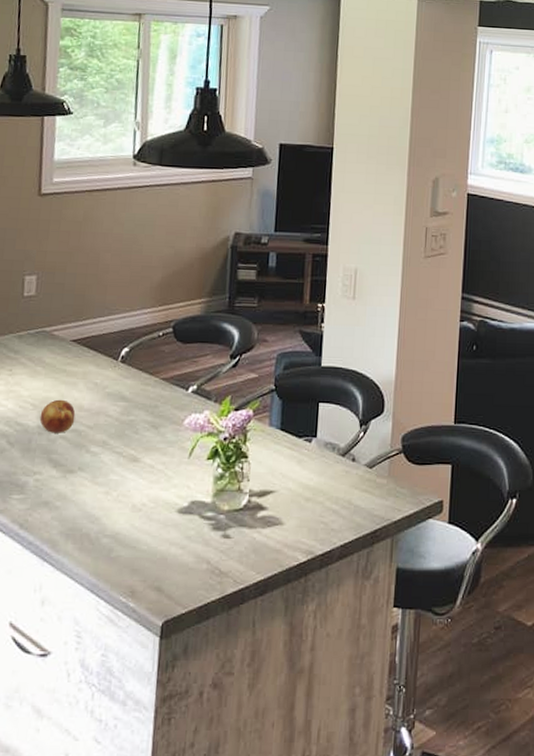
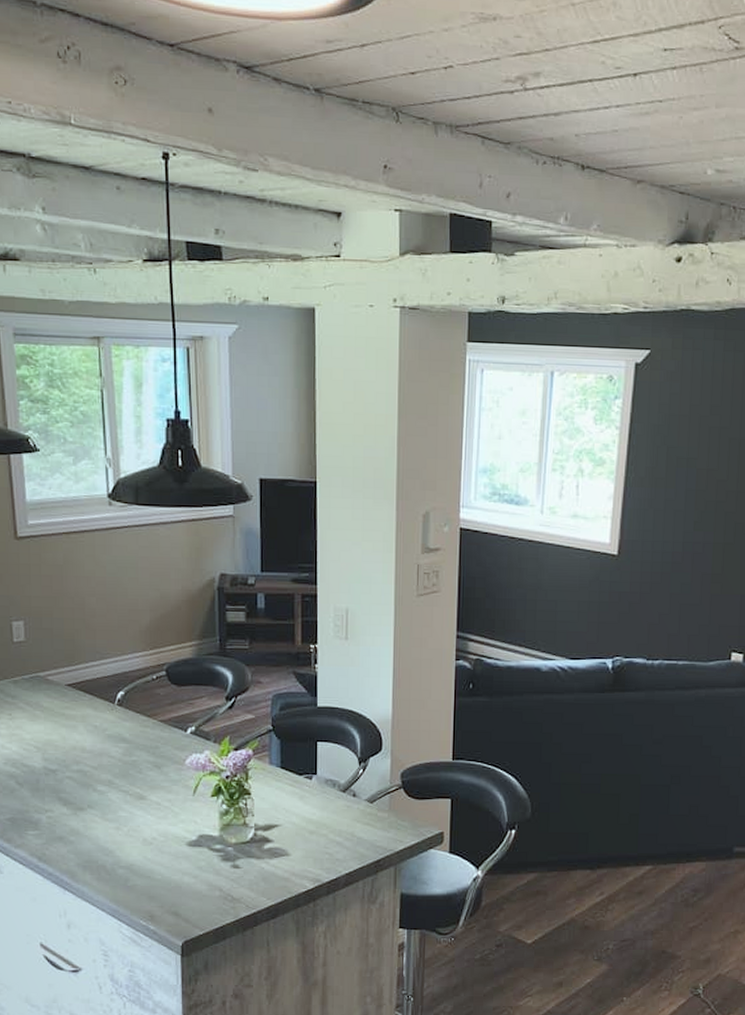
fruit: present [39,399,76,433] -> none [44,741,79,774]

